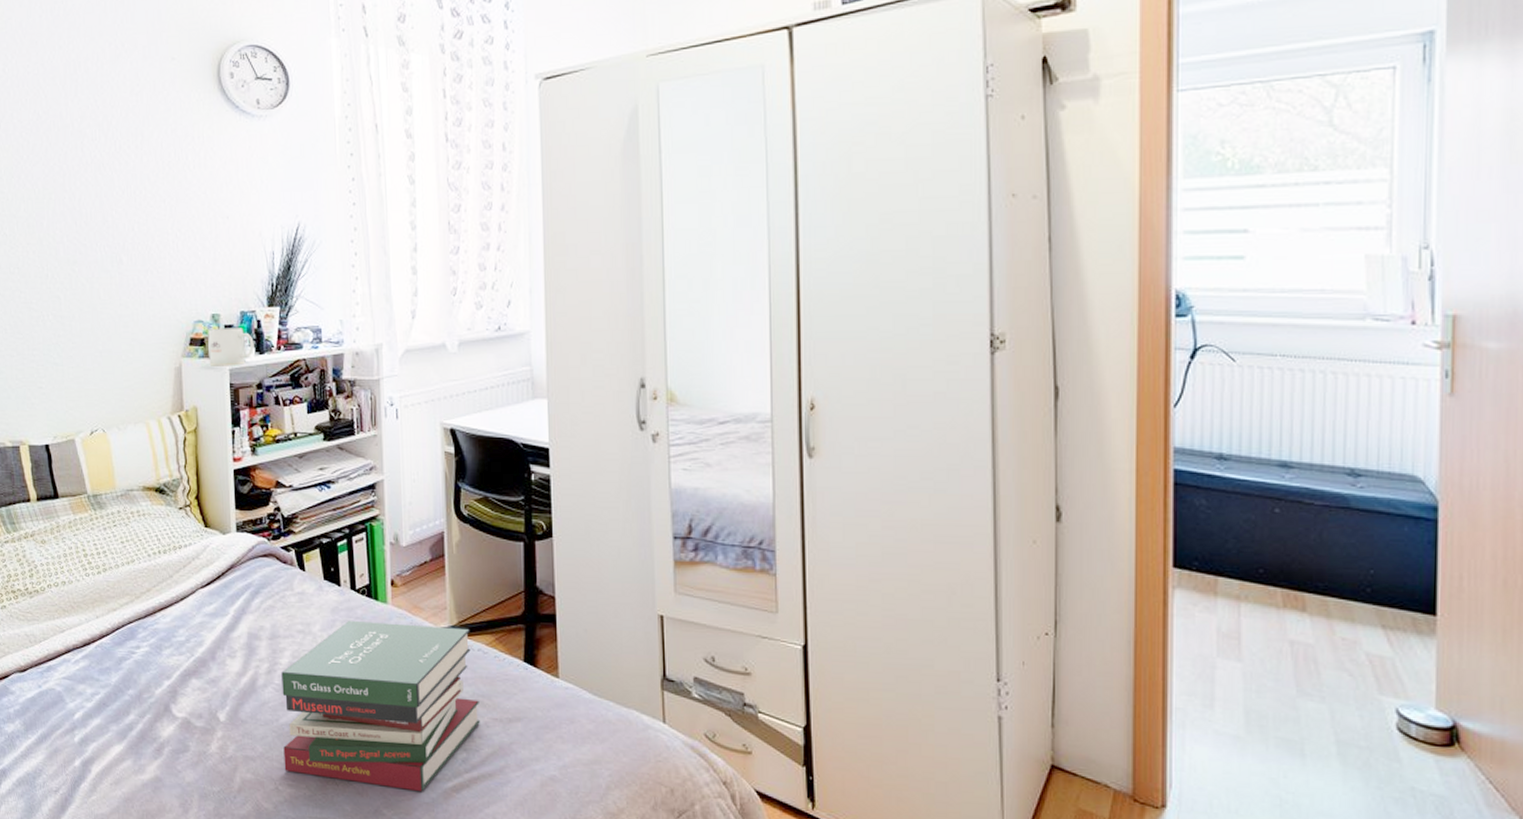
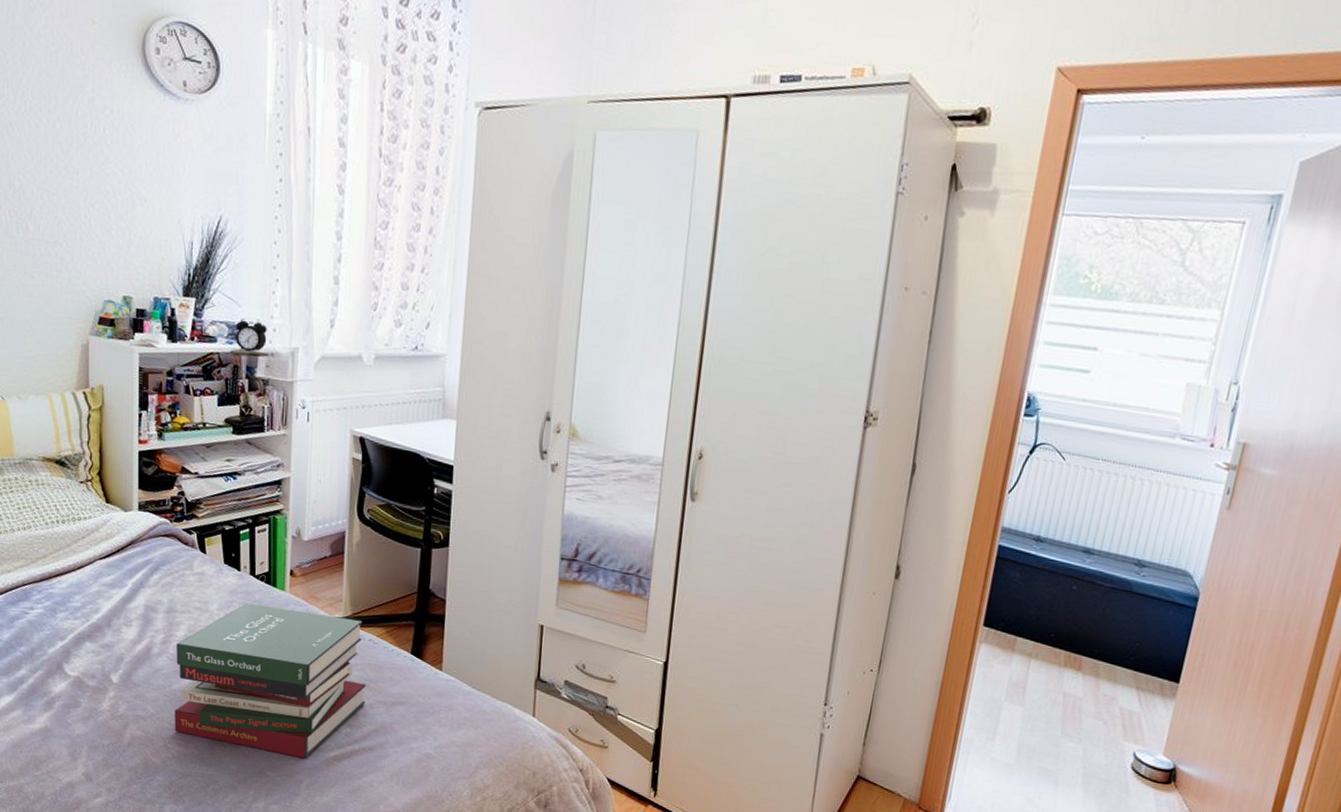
mug: present [207,328,254,366] -> none [117,310,167,351]
alarm clock: none [316,319,354,357] -> present [230,317,269,356]

